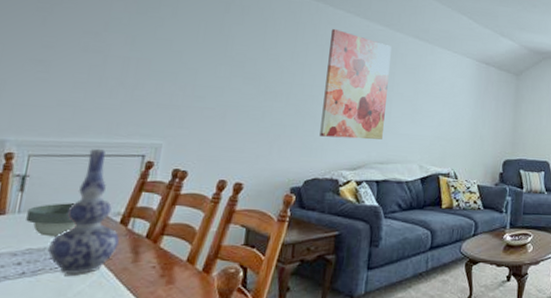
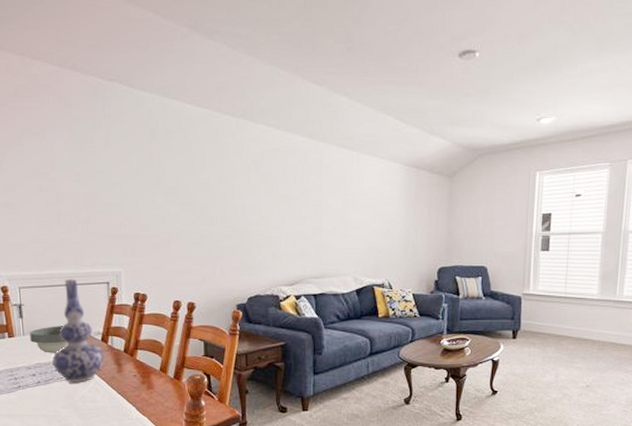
wall art: present [320,29,392,140] -> none [255,146,316,256]

